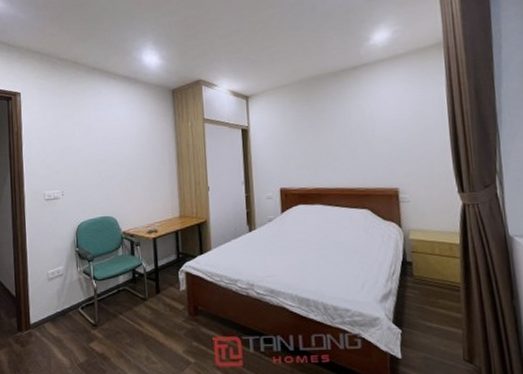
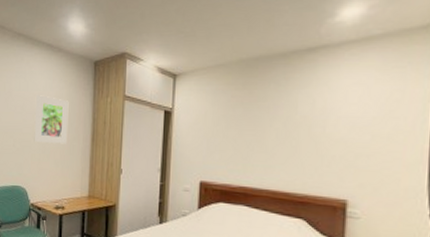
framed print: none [117,125,154,171] -> present [34,95,69,144]

